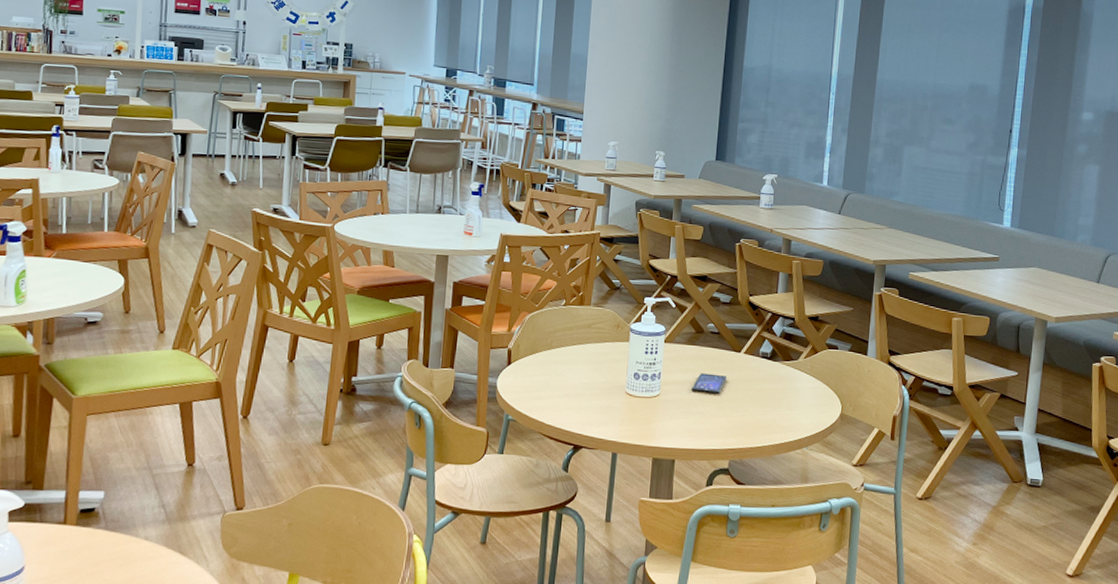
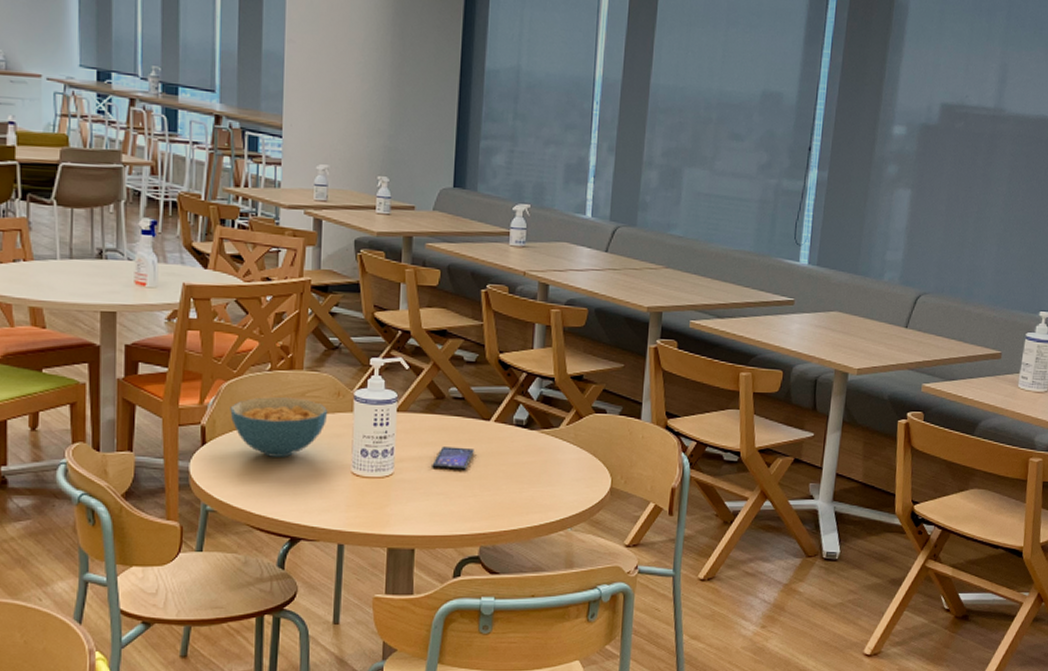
cereal bowl: none [531,327,609,378] -> present [230,397,328,457]

